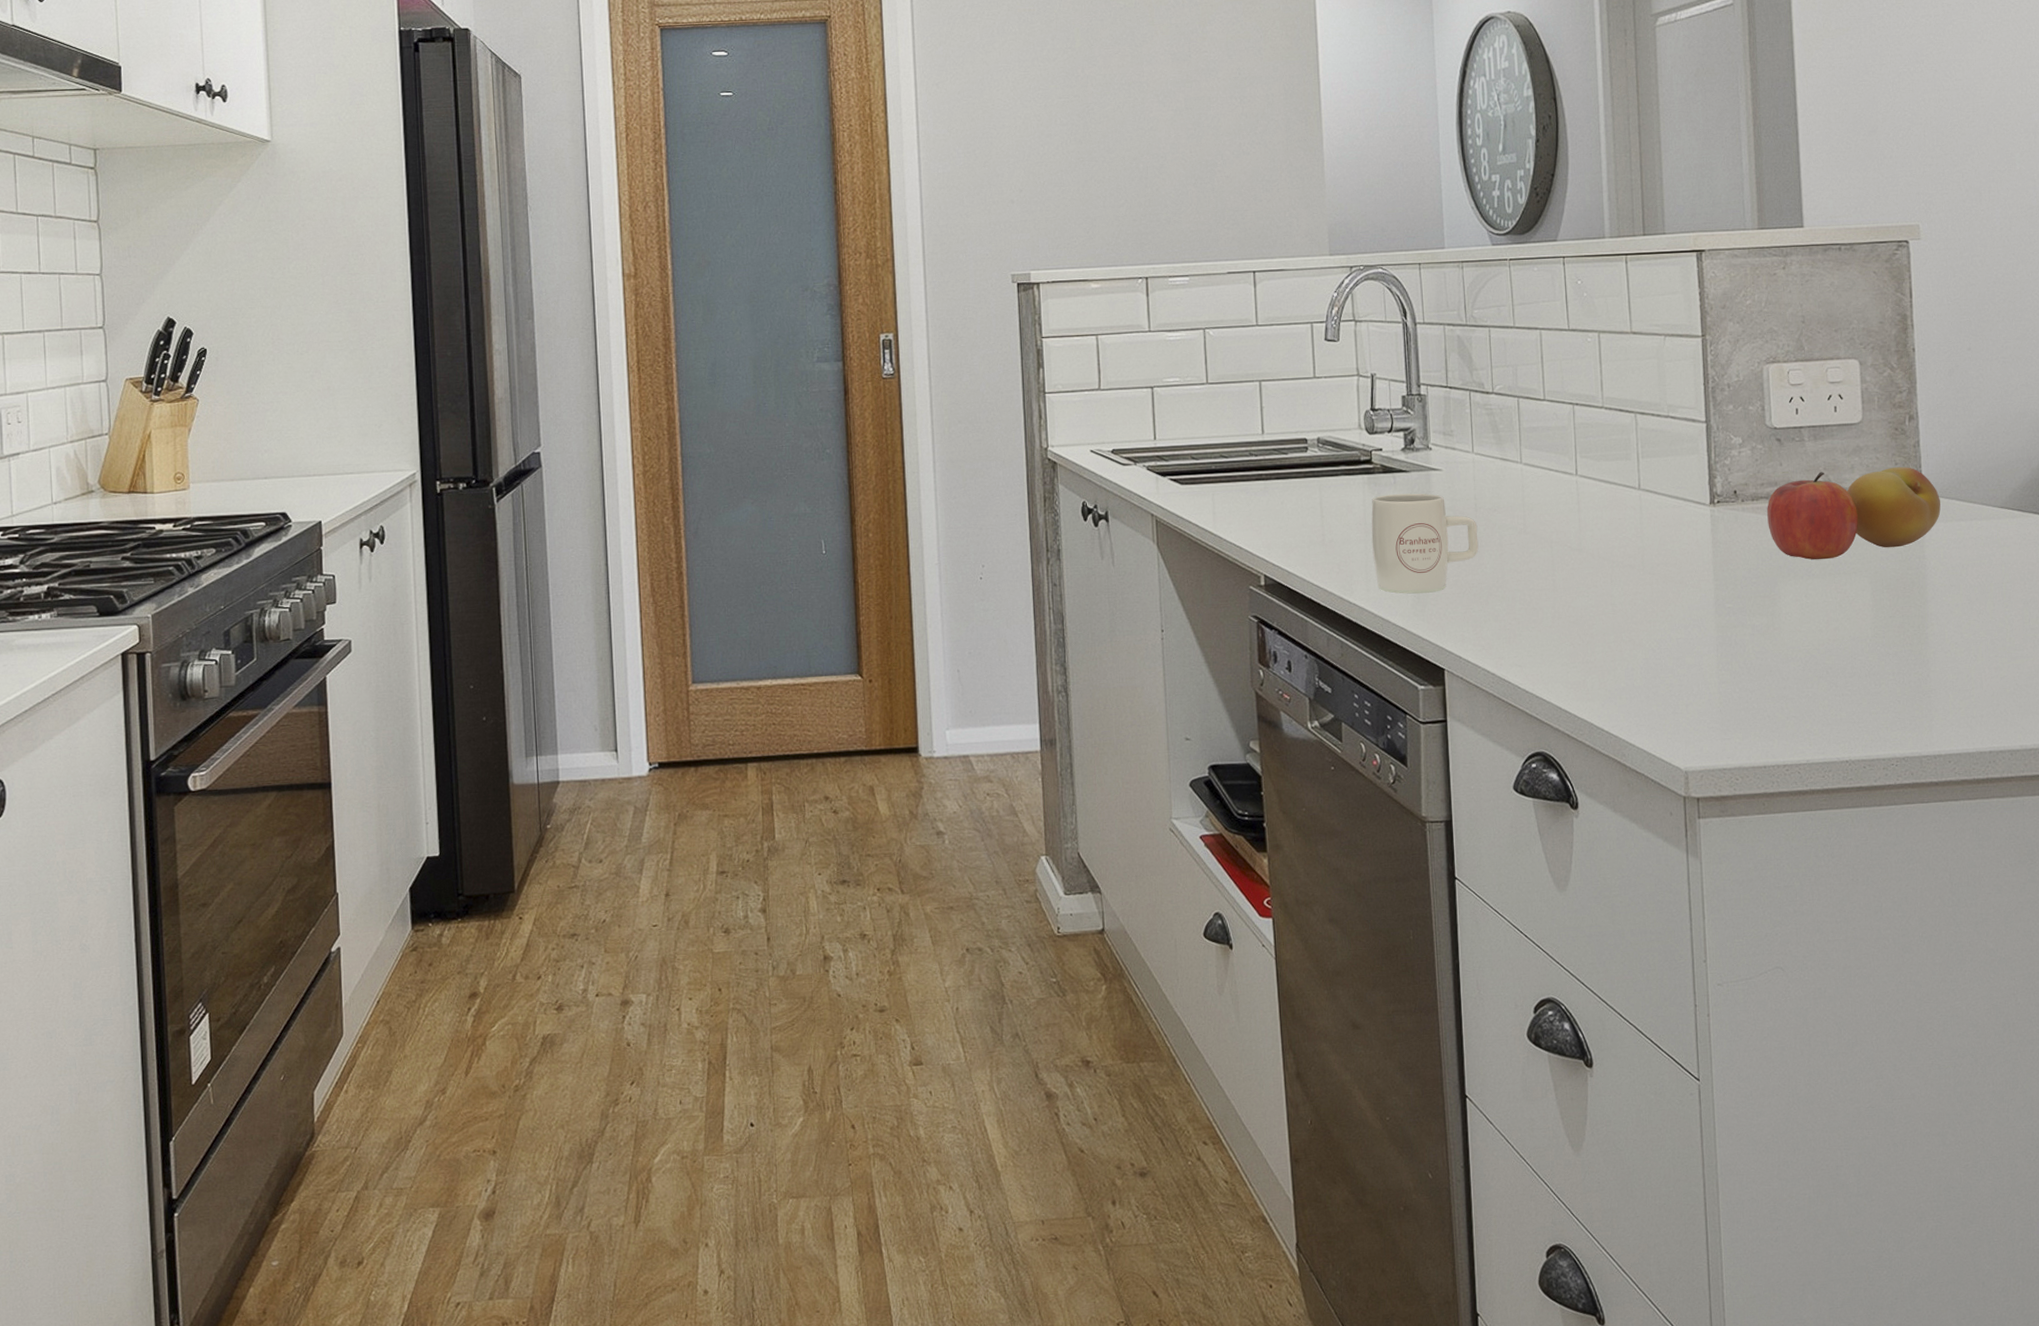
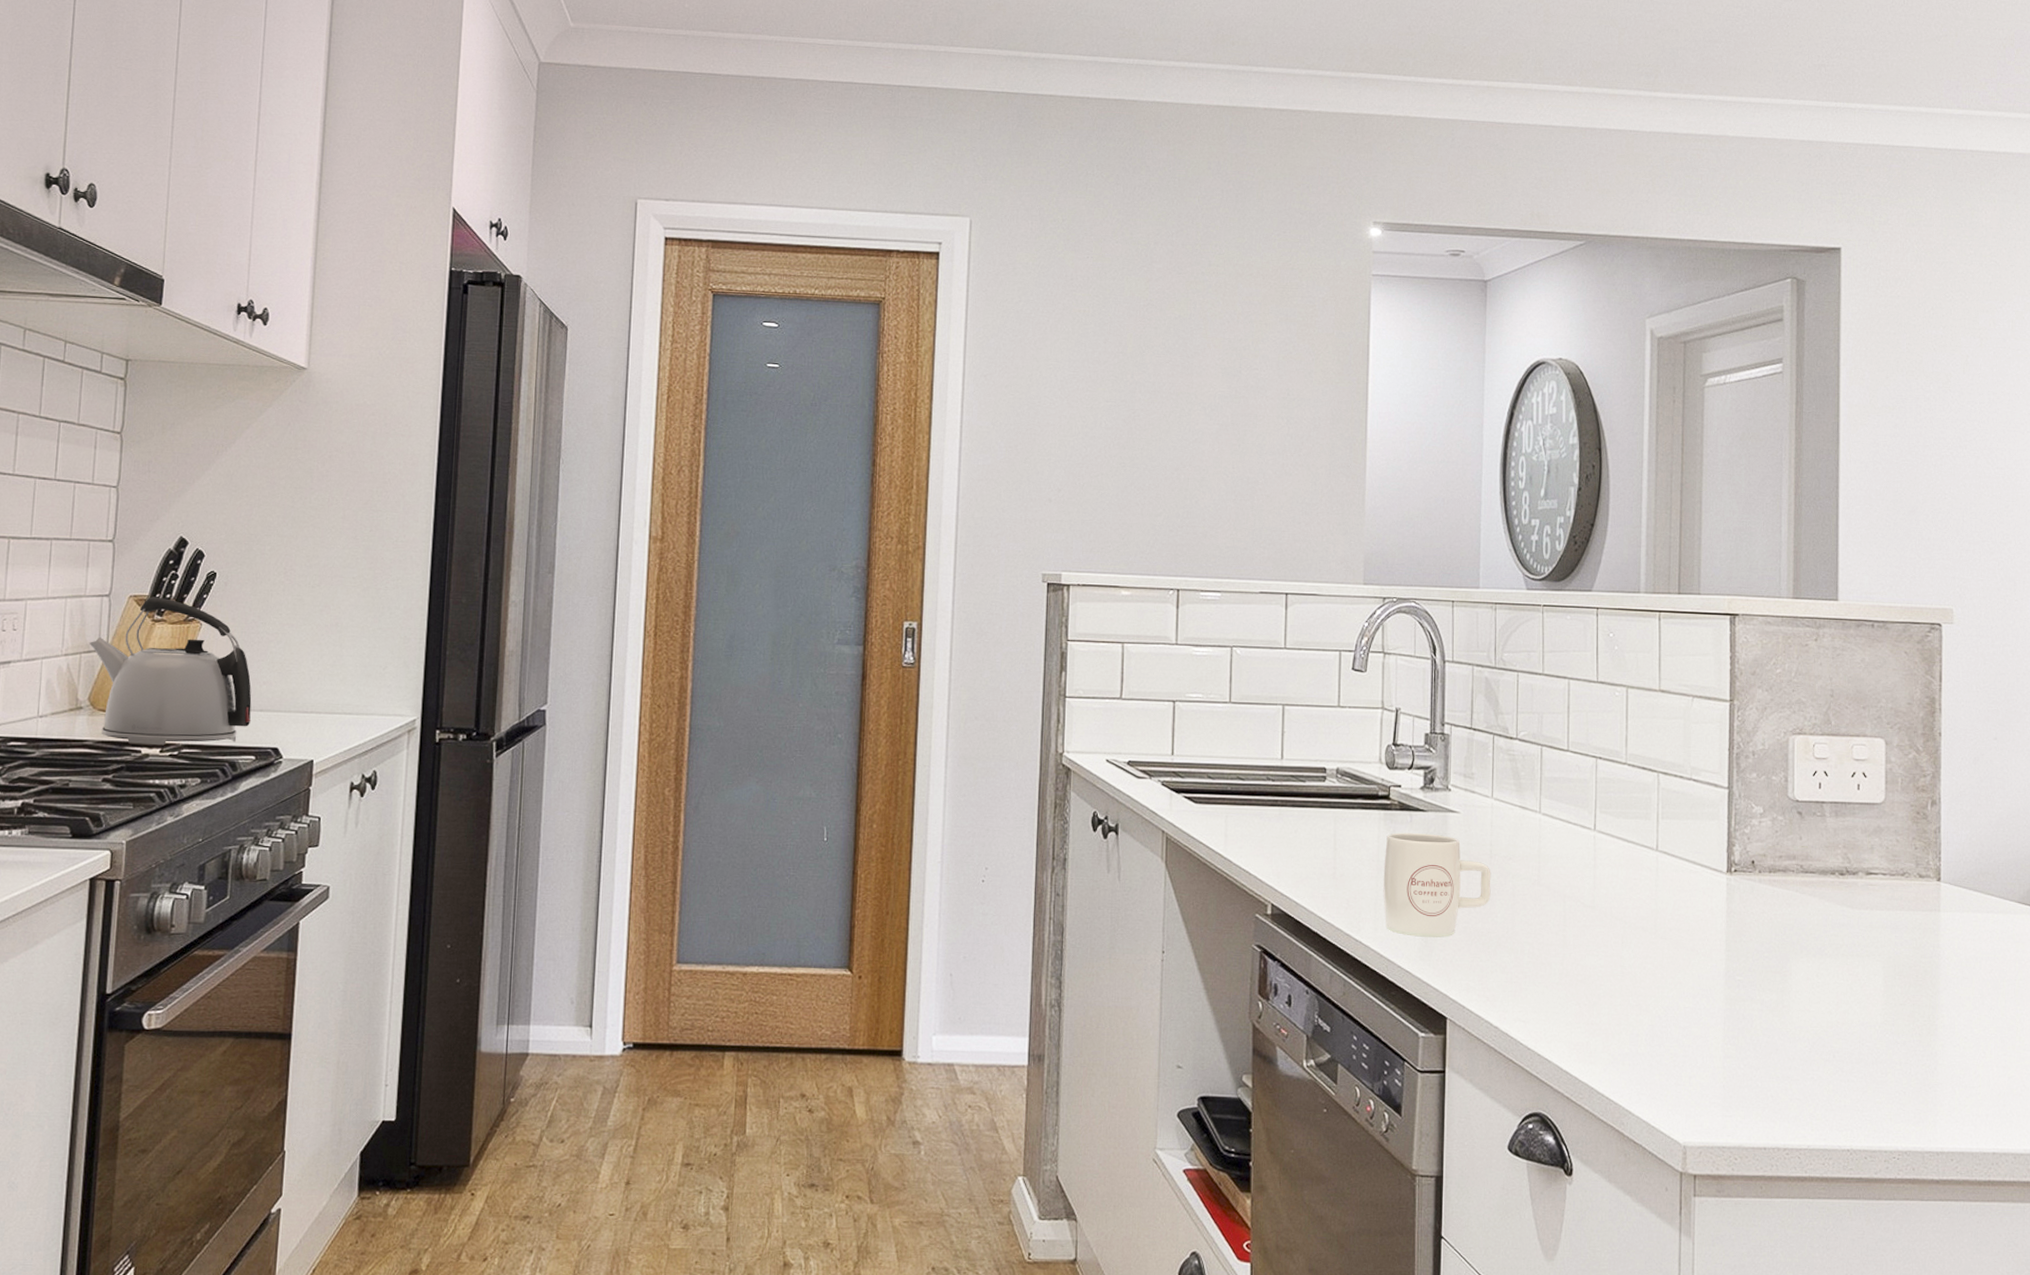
kettle: none [92,377,258,523] -> present [89,596,252,747]
fruit: present [1767,472,1858,560] -> none [1783,849,1874,940]
fruit: present [1846,467,1941,548] -> none [1865,852,1958,934]

